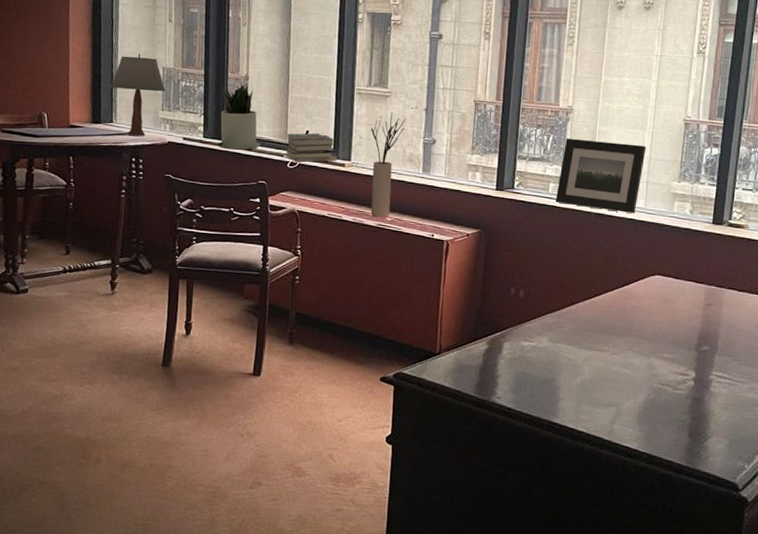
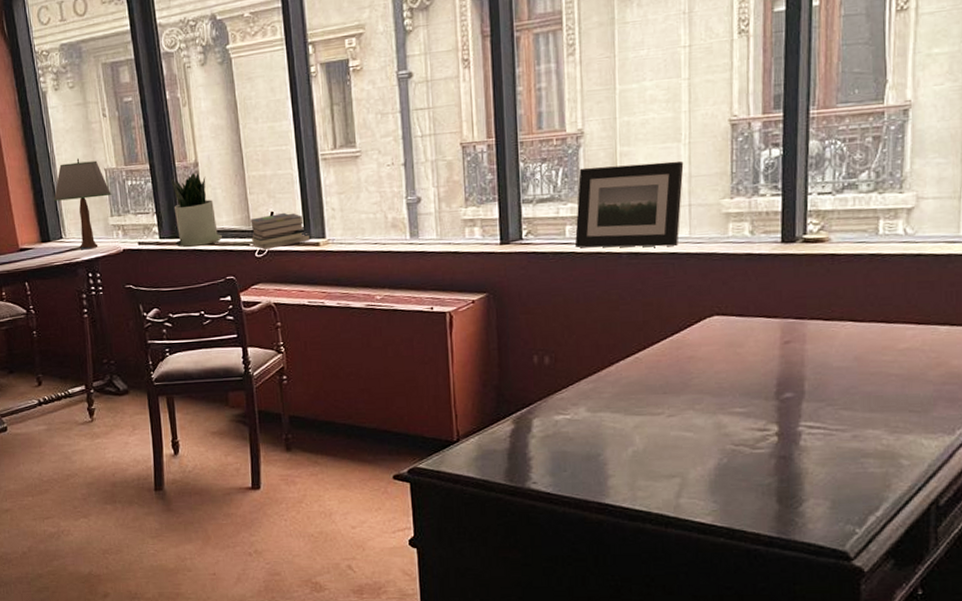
vase: present [370,112,406,218] -> none [343,174,383,298]

